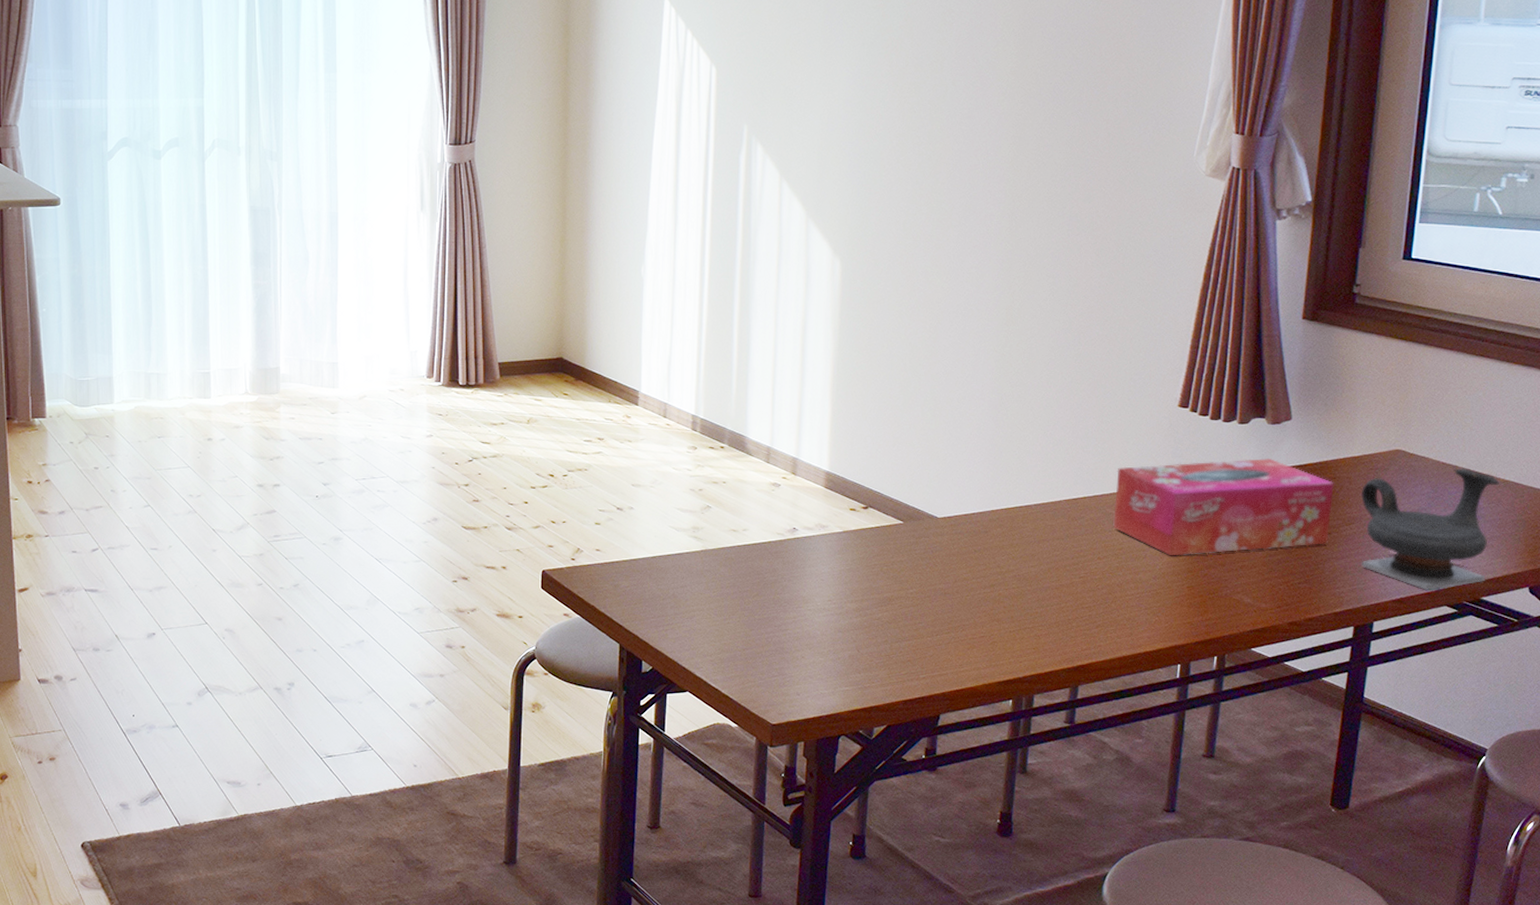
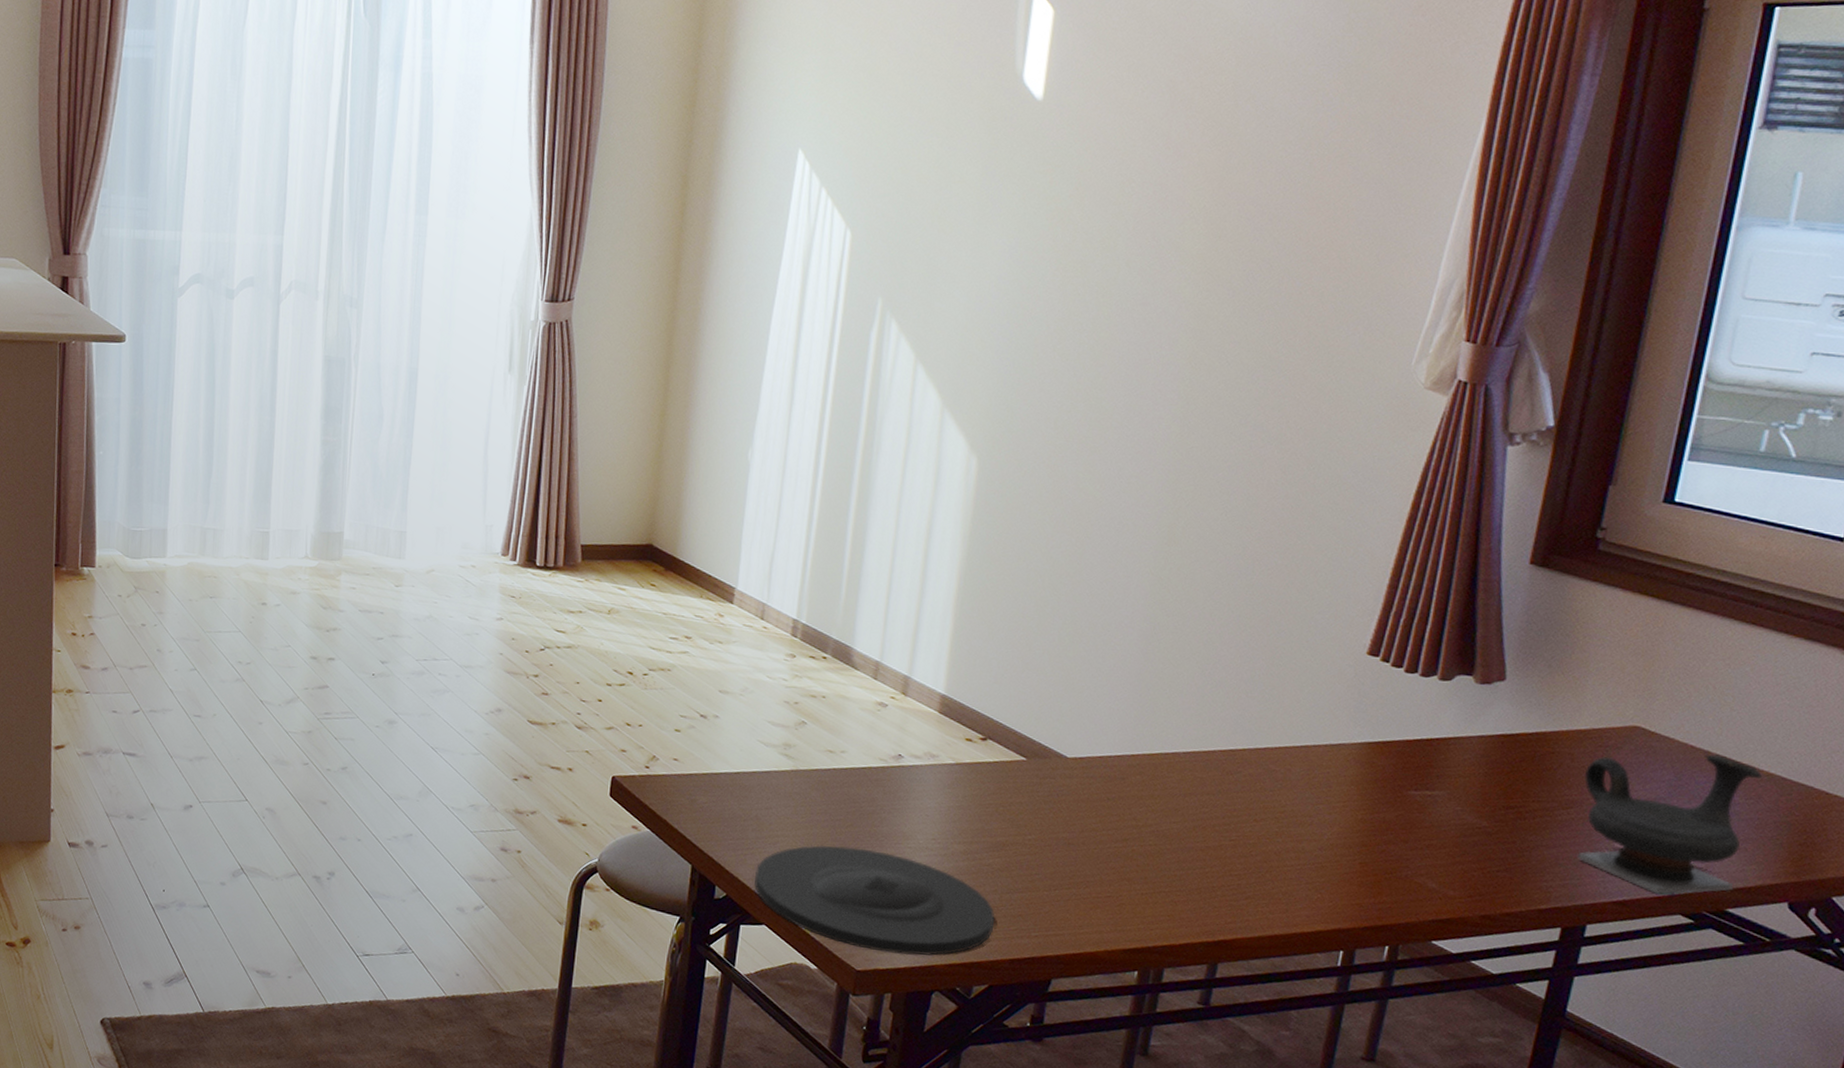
plate: none [677,615,888,706] -> present [754,845,995,956]
tissue box: present [1113,459,1334,556] -> none [1275,718,1552,829]

